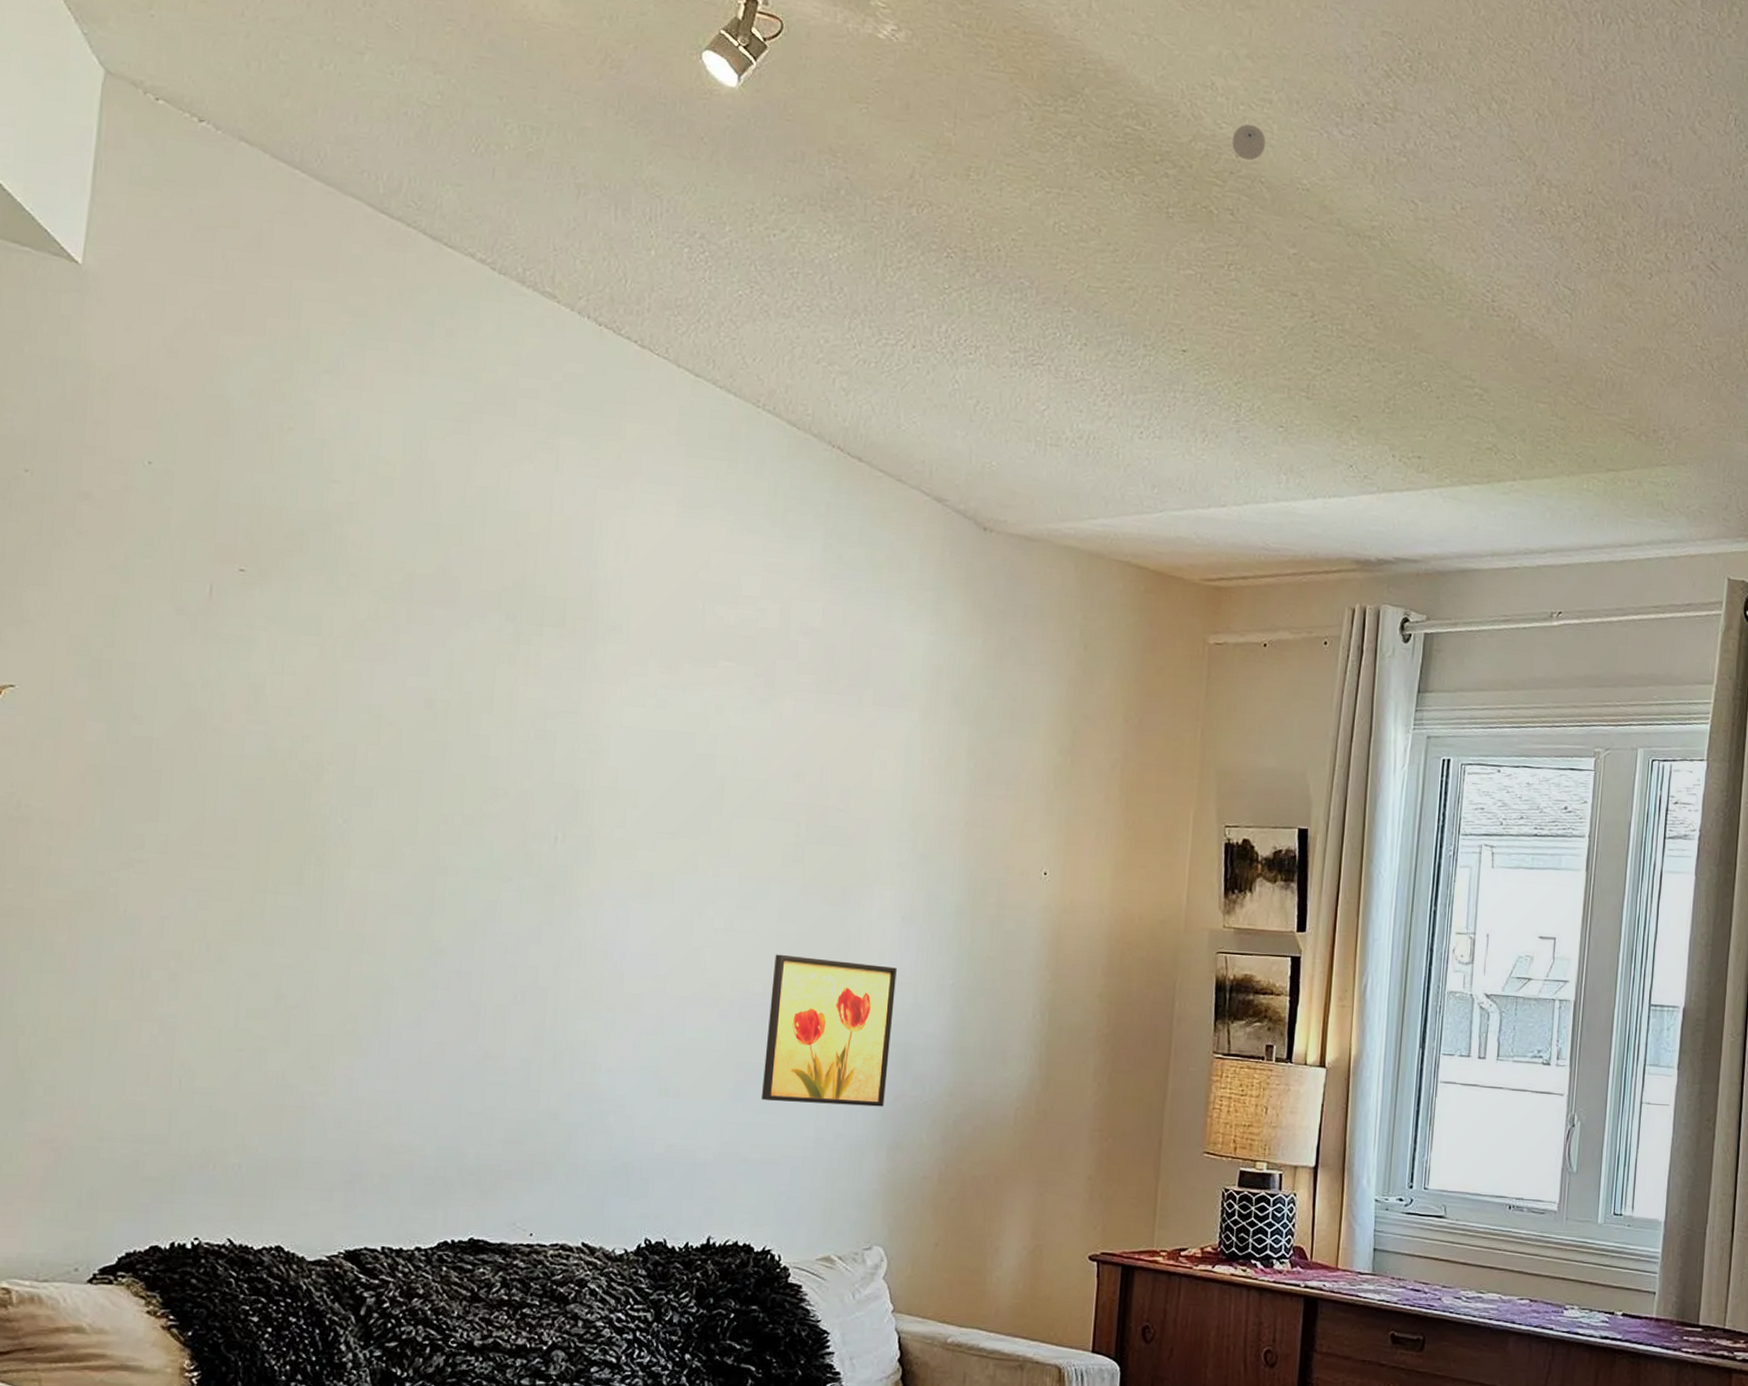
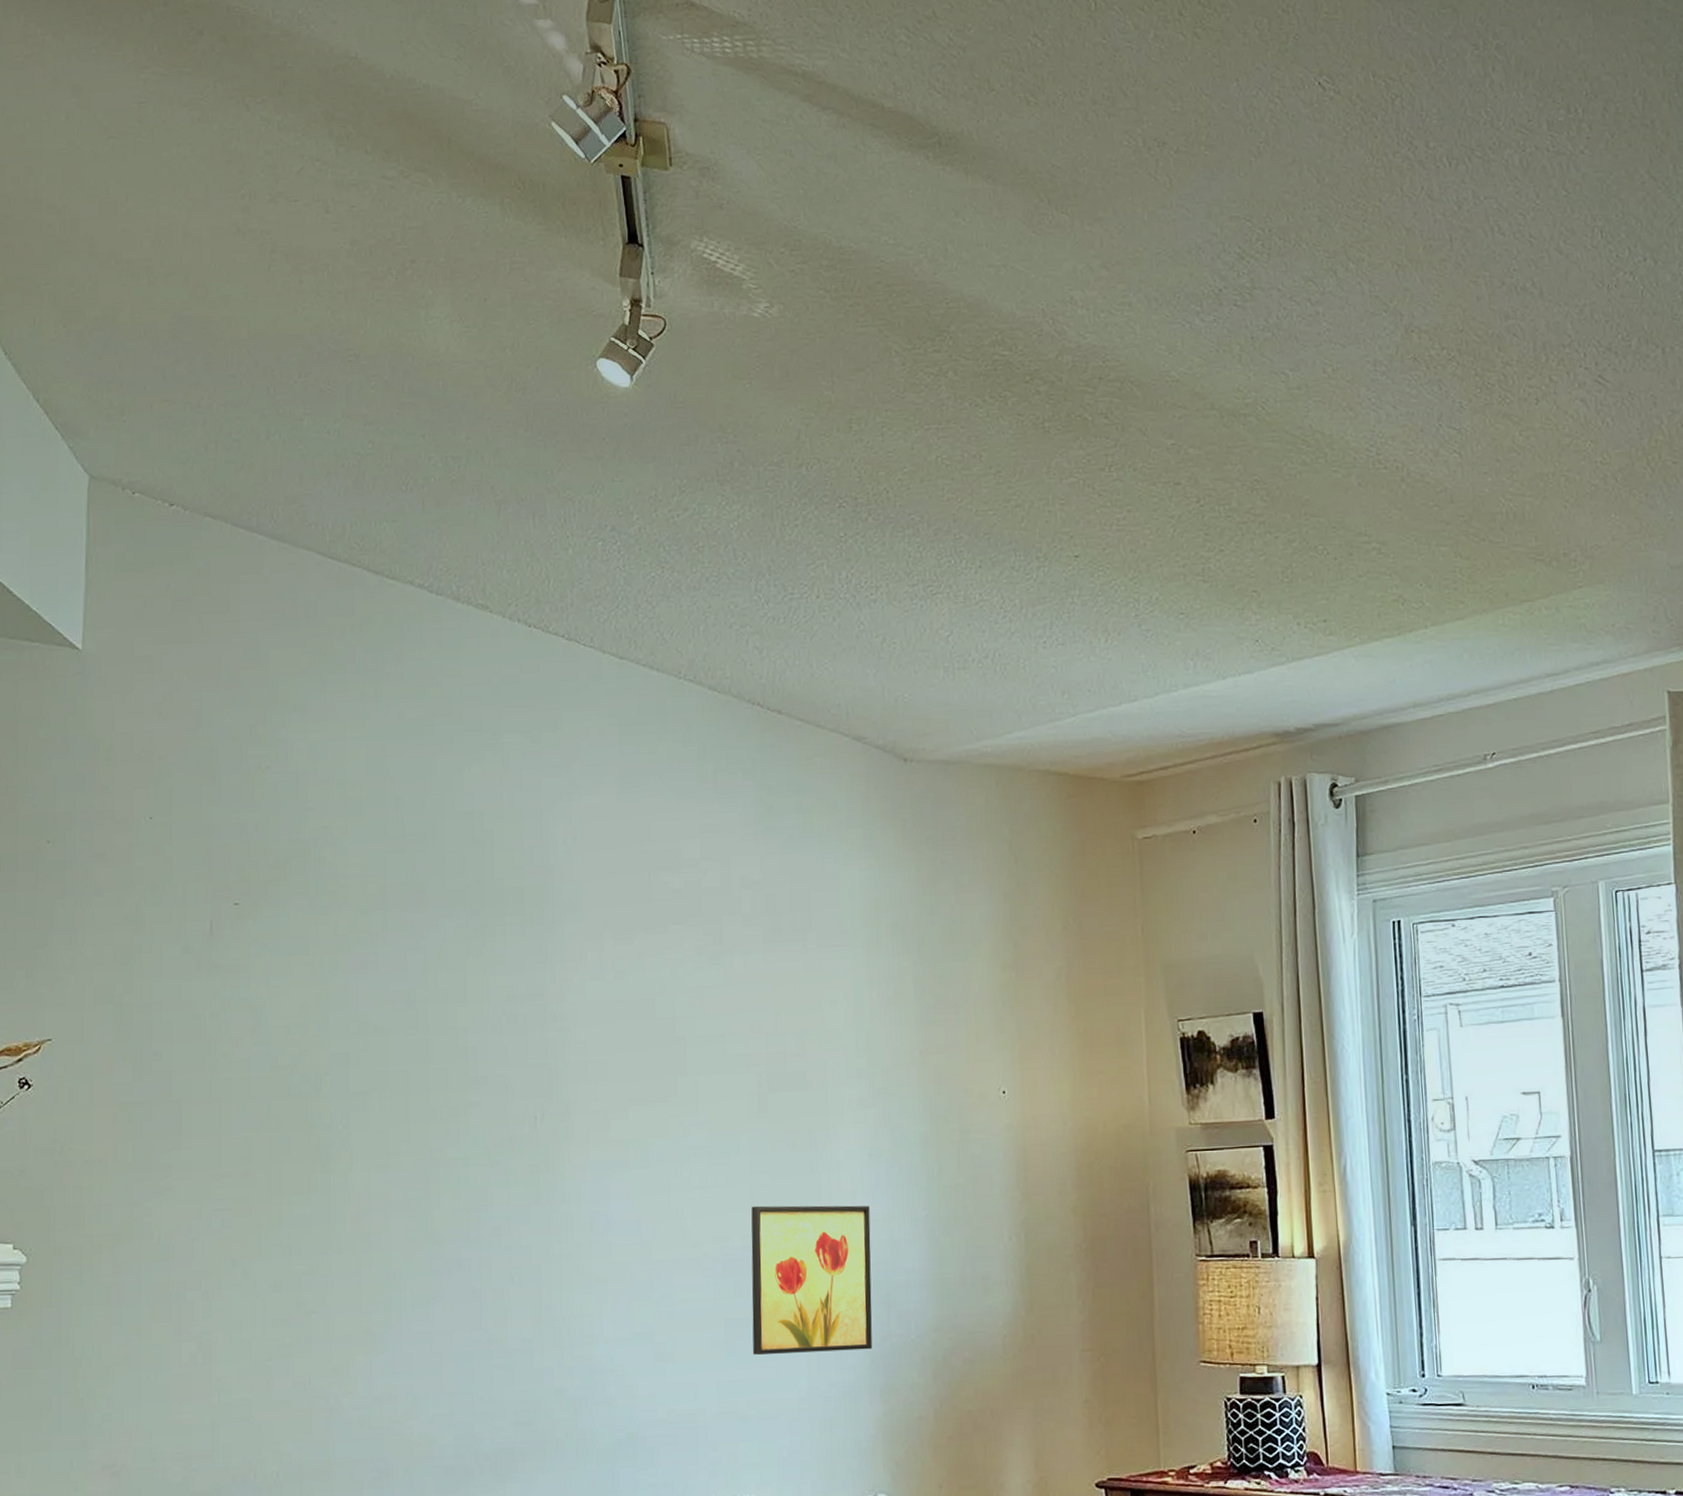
eyeball: present [1232,124,1266,161] -> none [1097,329,1131,364]

